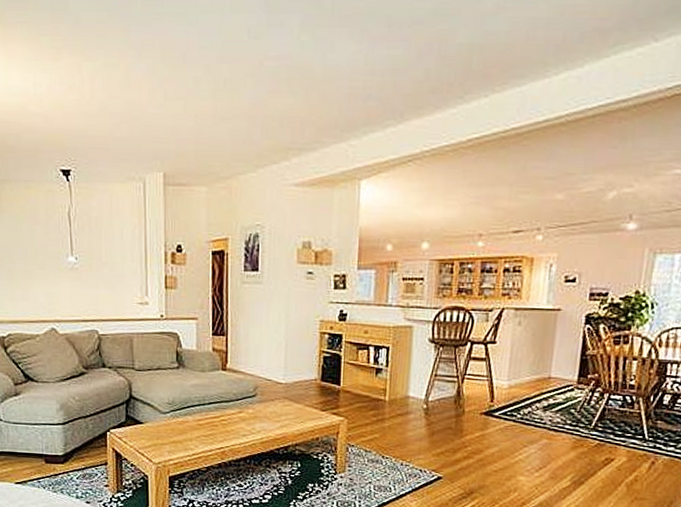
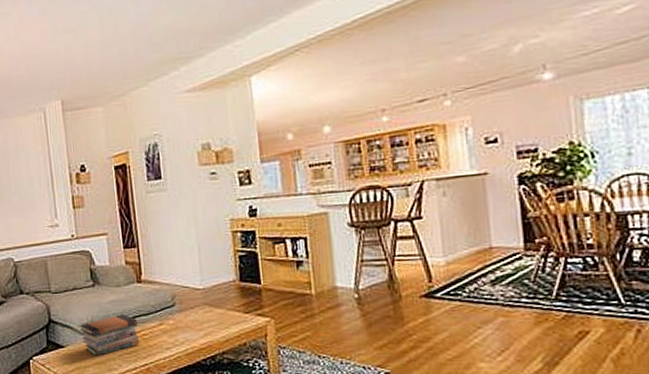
book stack: none [161,398,217,435] -> present [80,314,139,356]

